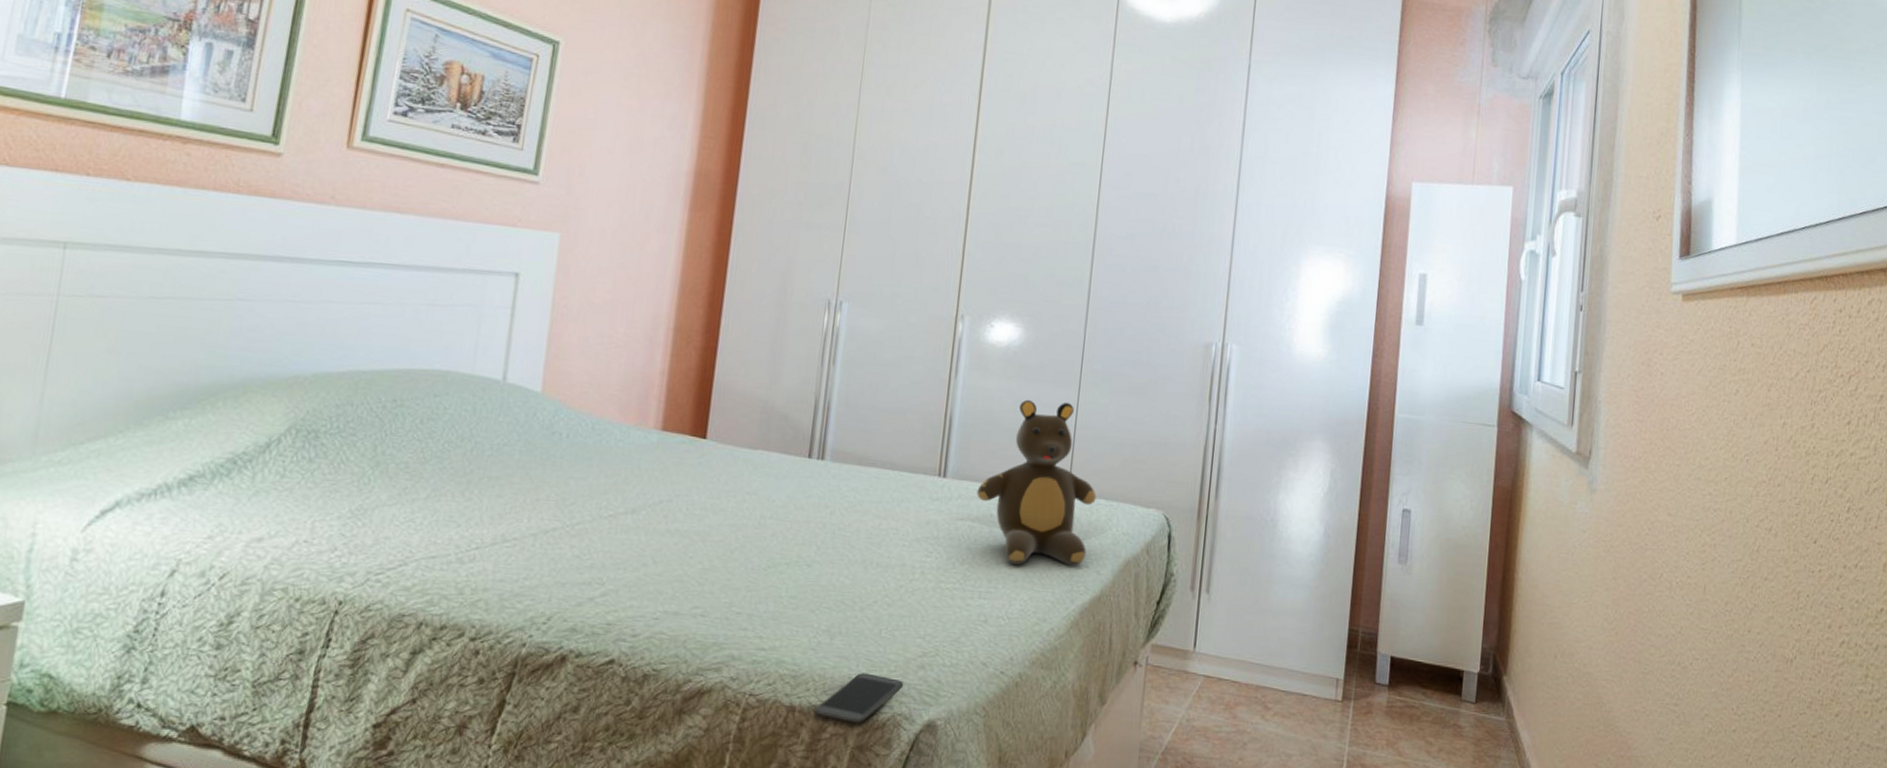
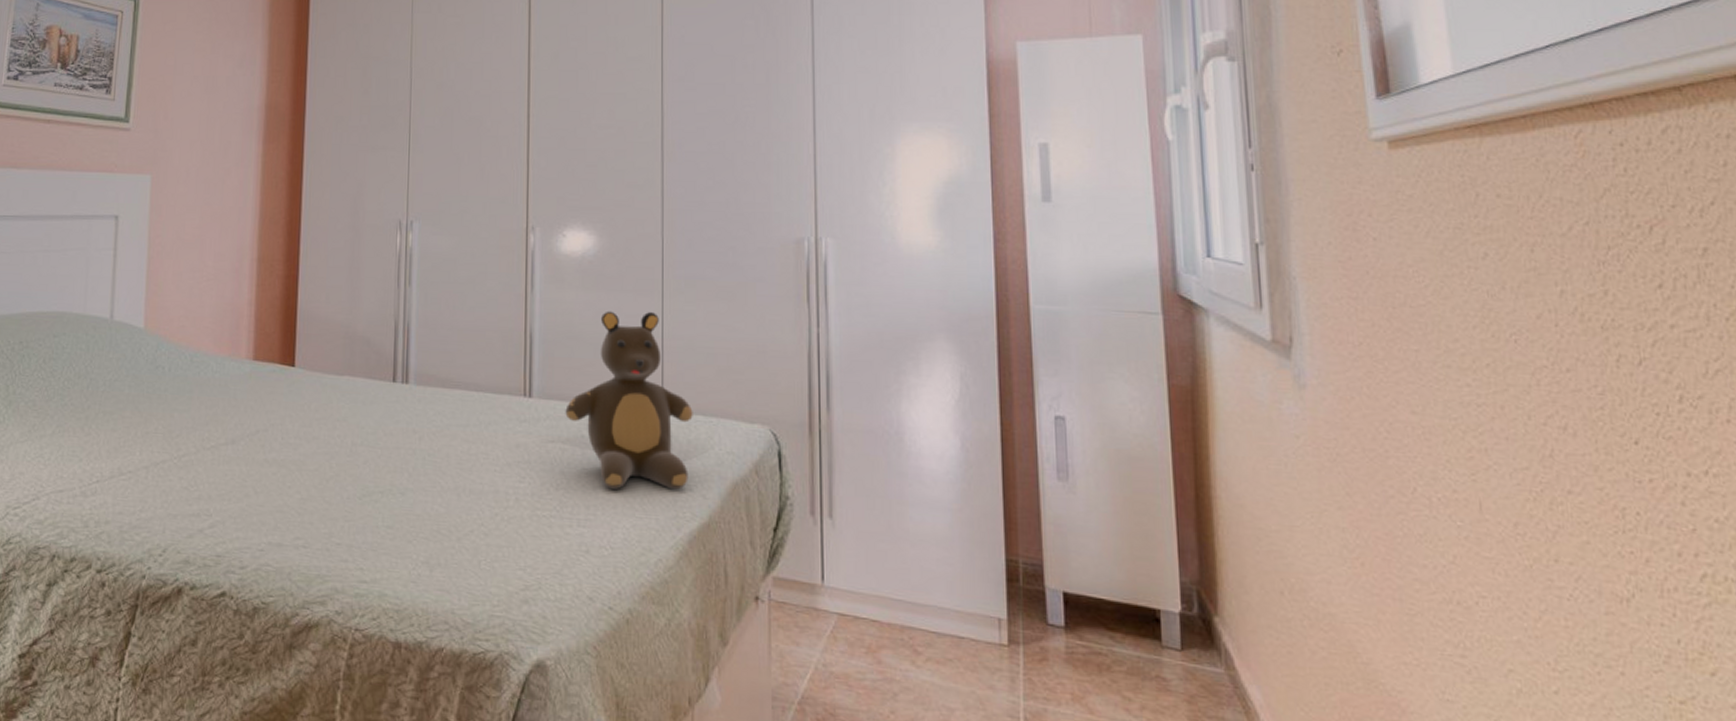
smartphone: present [813,673,903,725] -> none [419,607,507,664]

